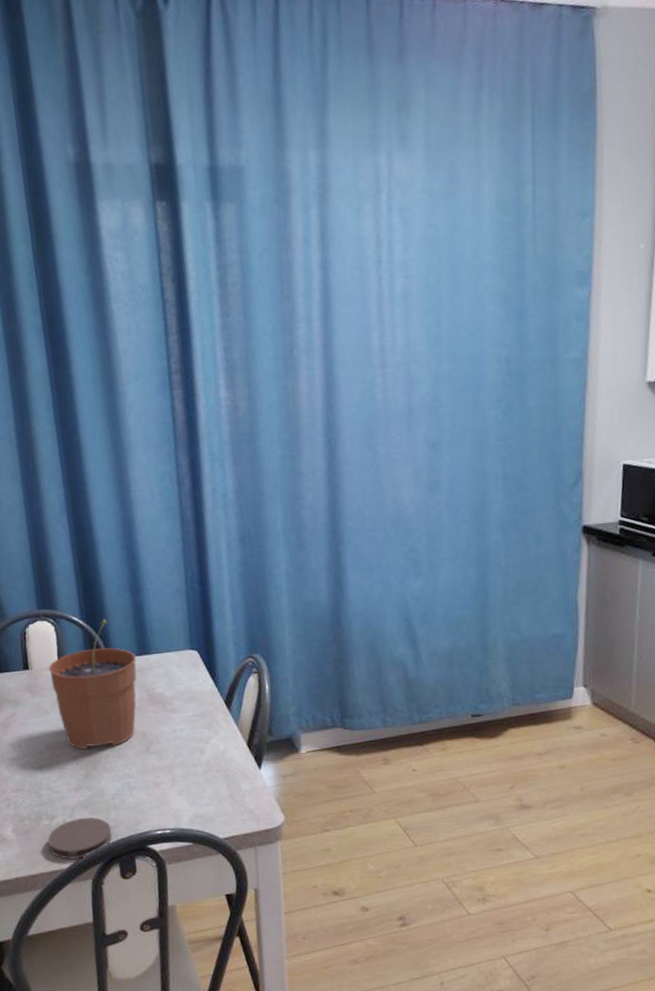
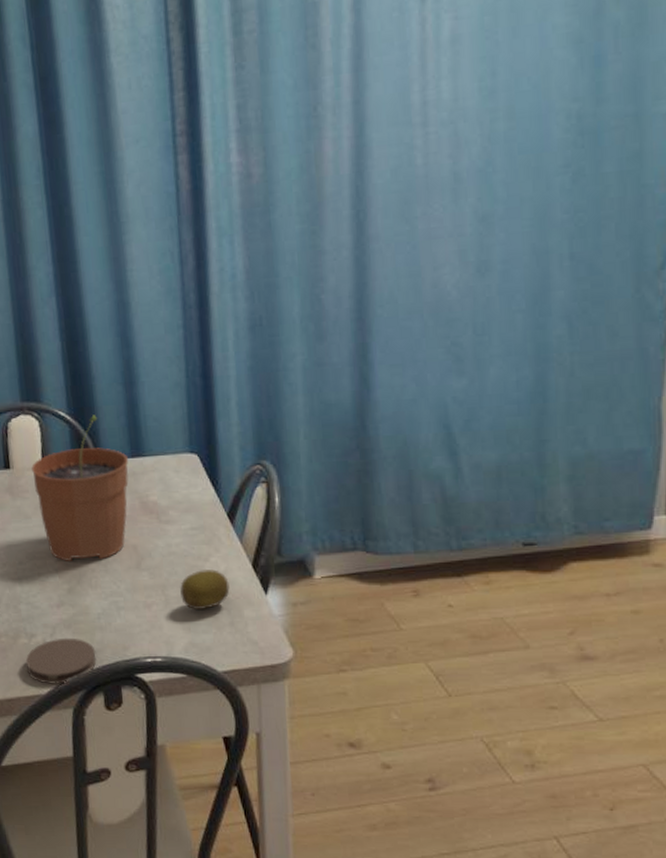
fruit: none [185,749,229,786] -> present [180,568,230,611]

